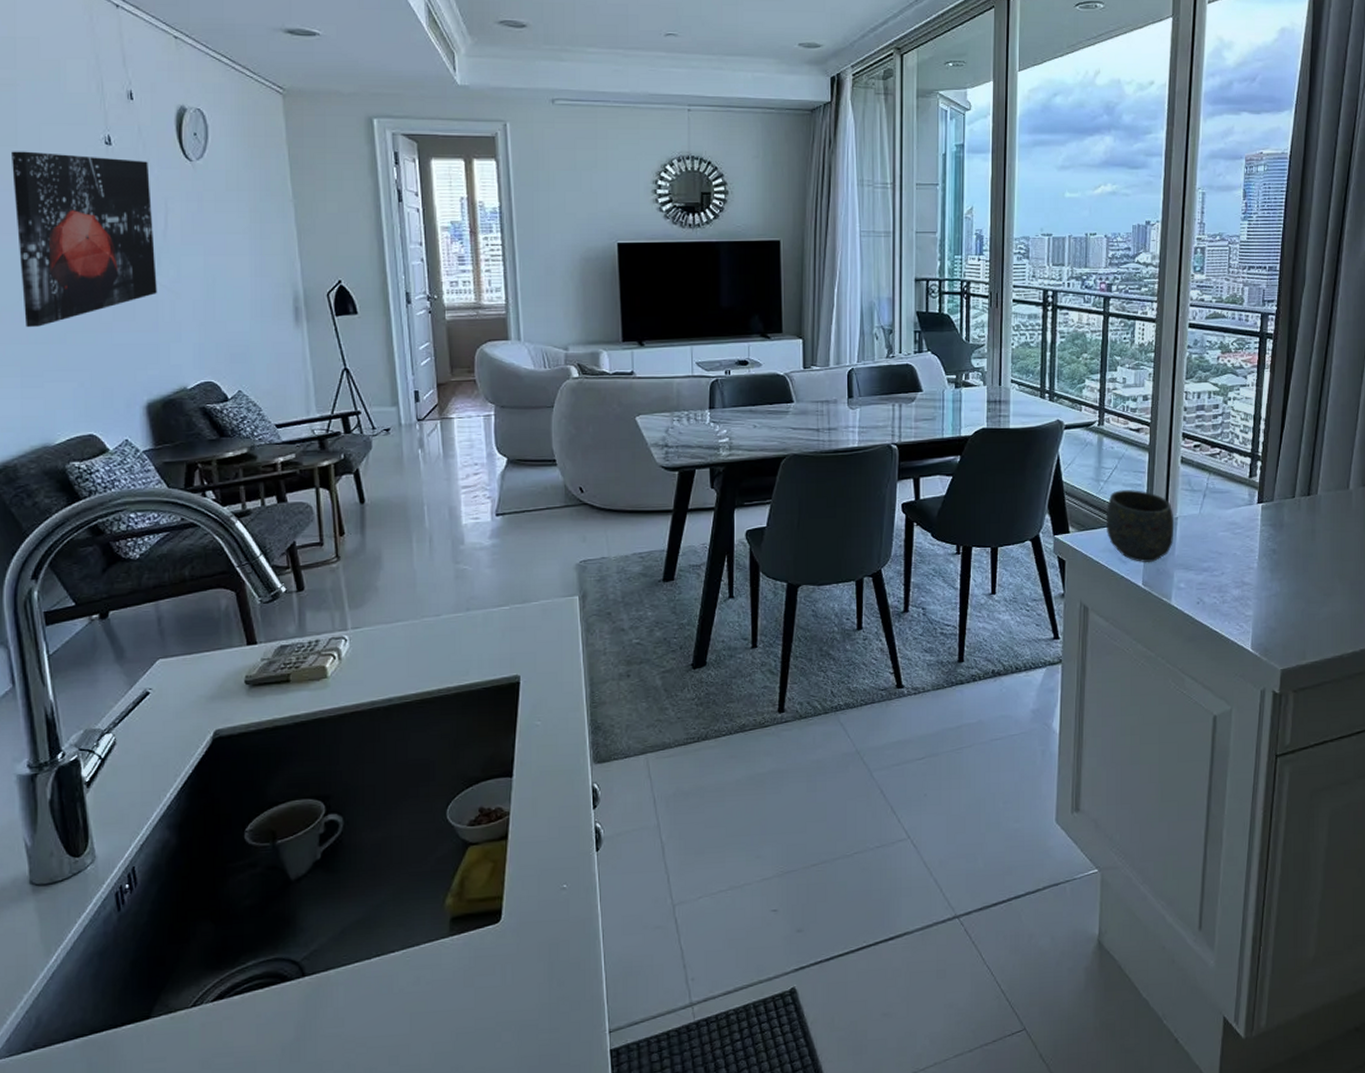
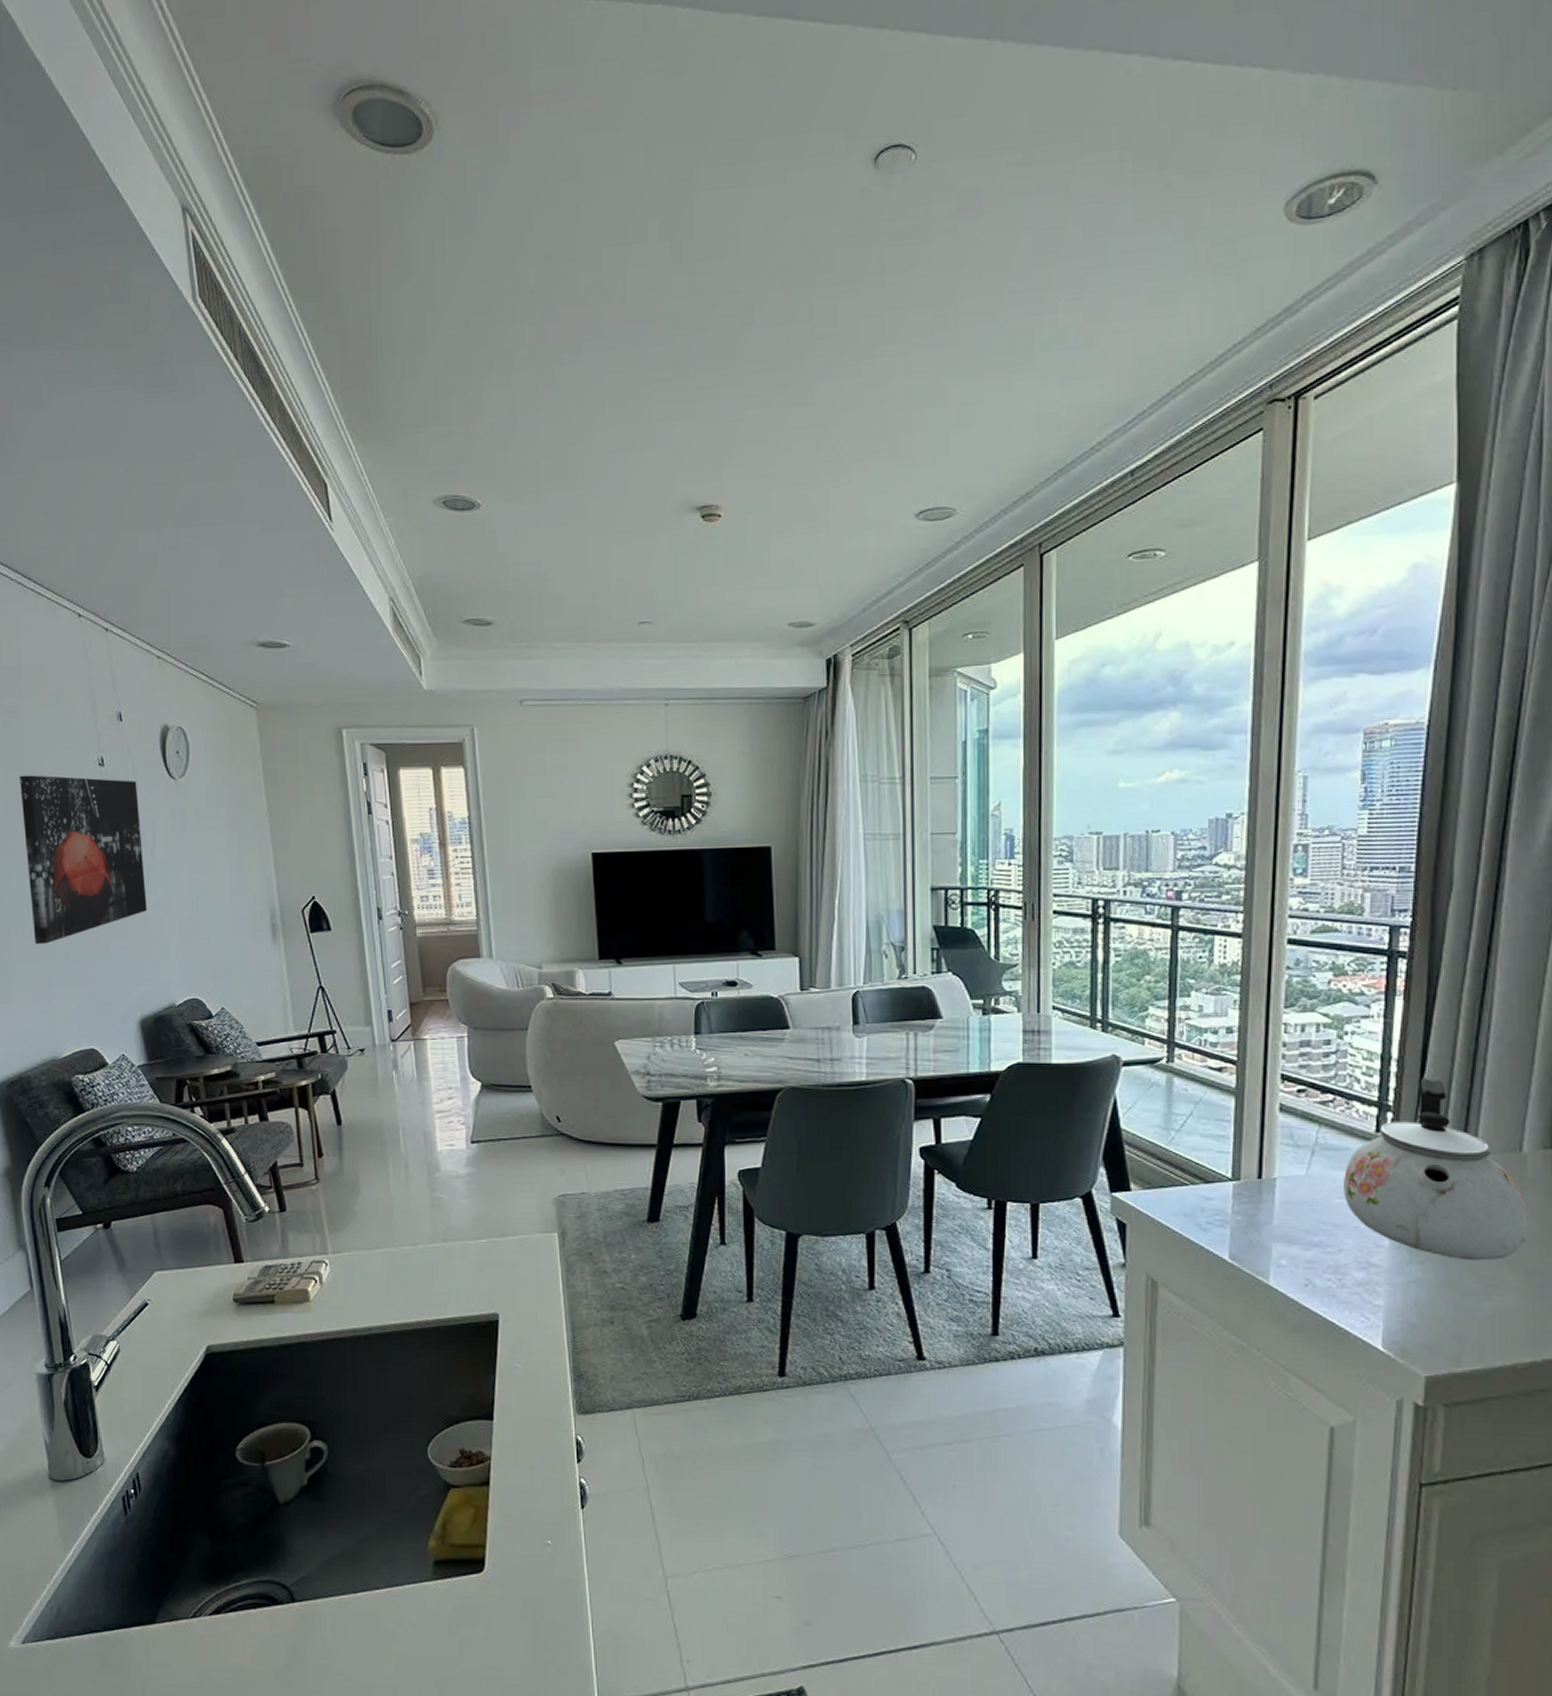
mug: present [1107,490,1174,563] -> none [1180,1142,1272,1233]
kettle: none [1226,433,1353,576] -> present [1344,1078,1530,1261]

